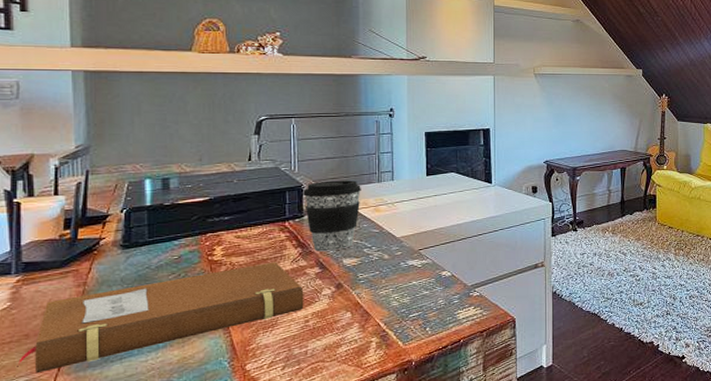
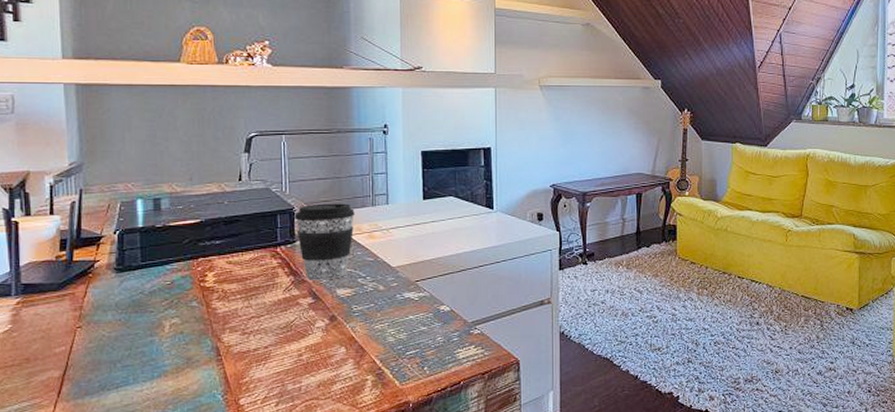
notebook: present [17,262,304,374] -> none [19,290,297,399]

